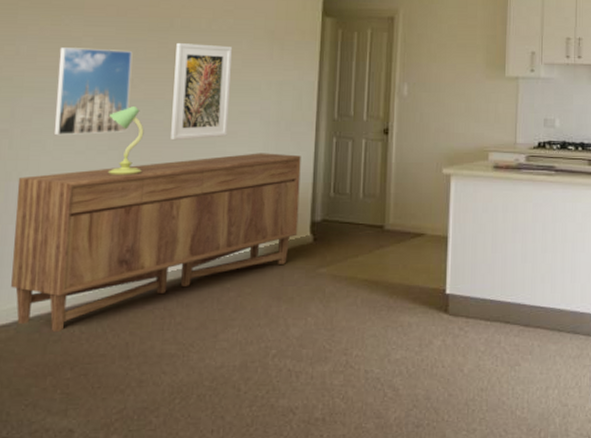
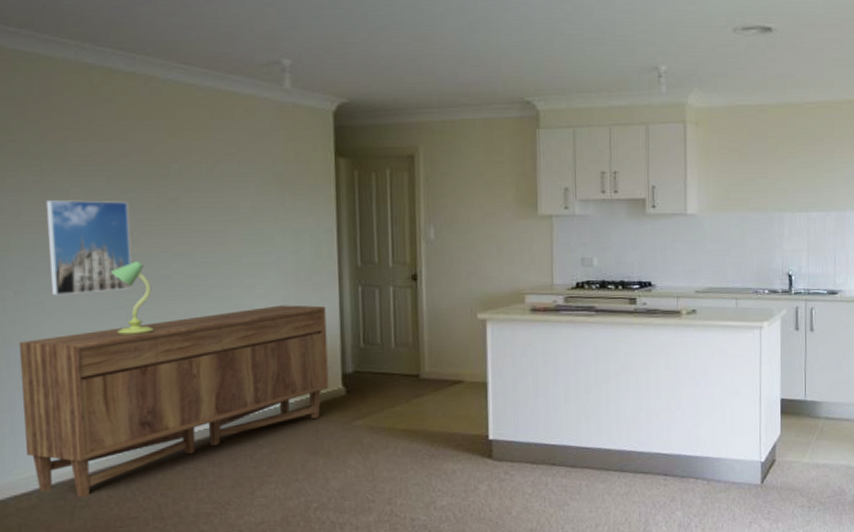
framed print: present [171,43,232,141] -> none [176,191,243,296]

